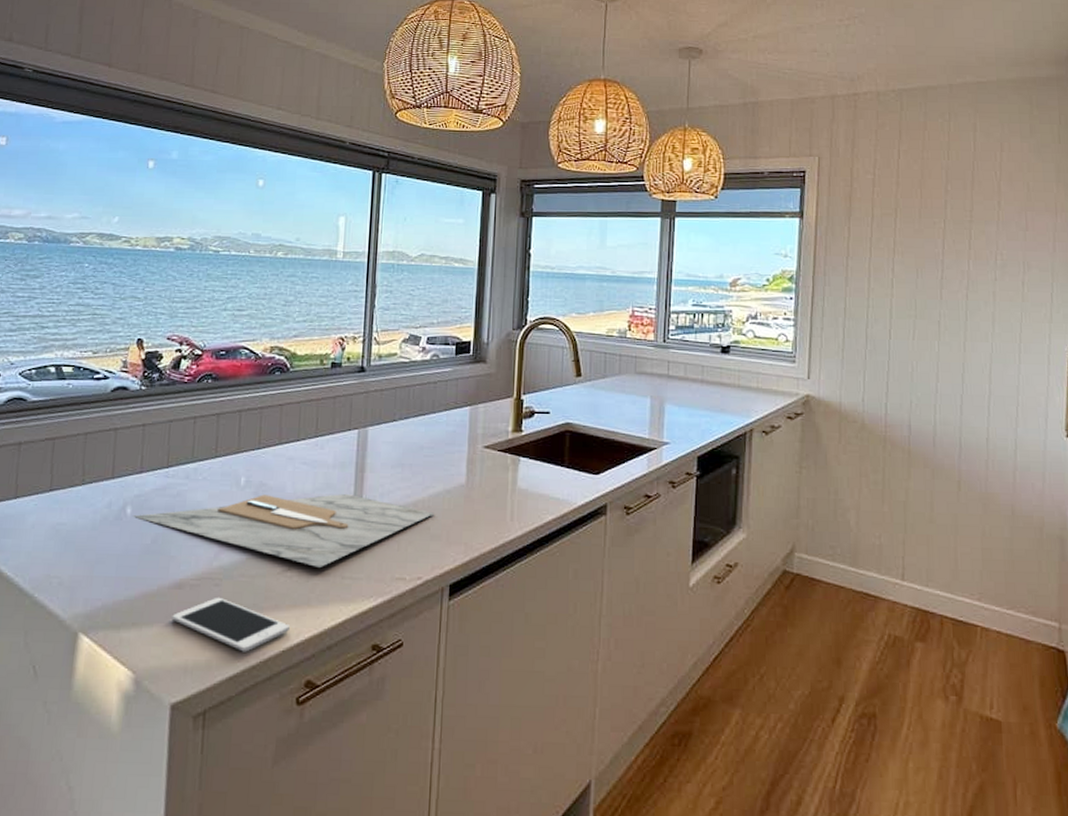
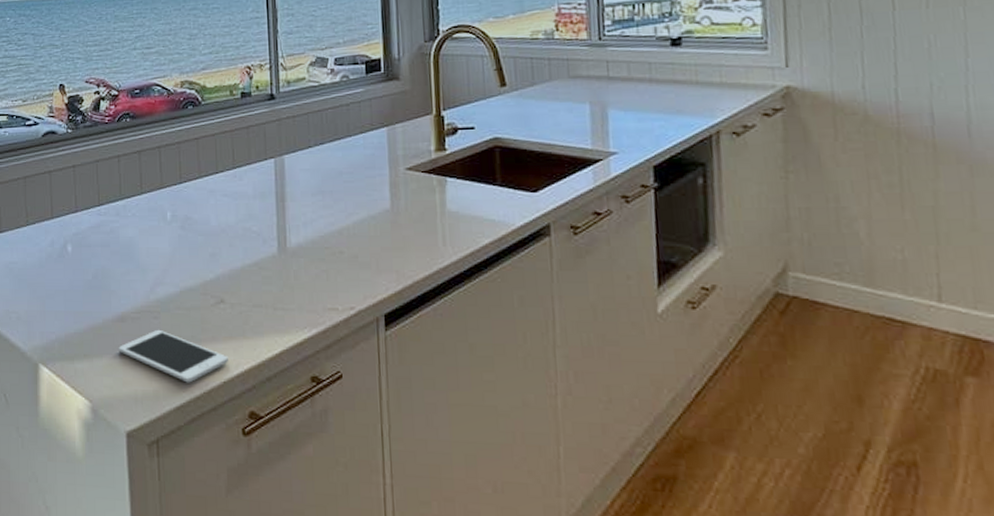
cutting board: present [133,494,434,567] -> none [74,225,360,299]

